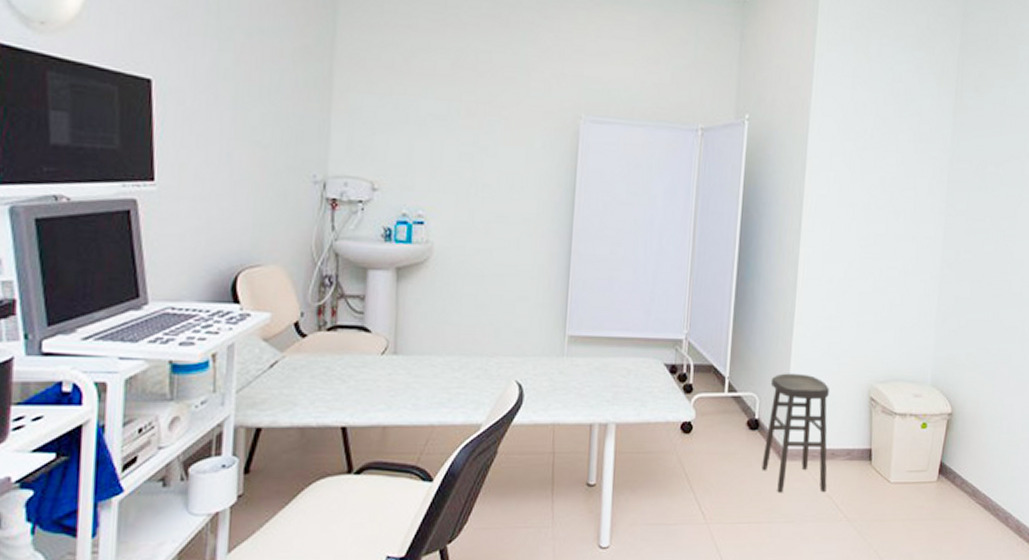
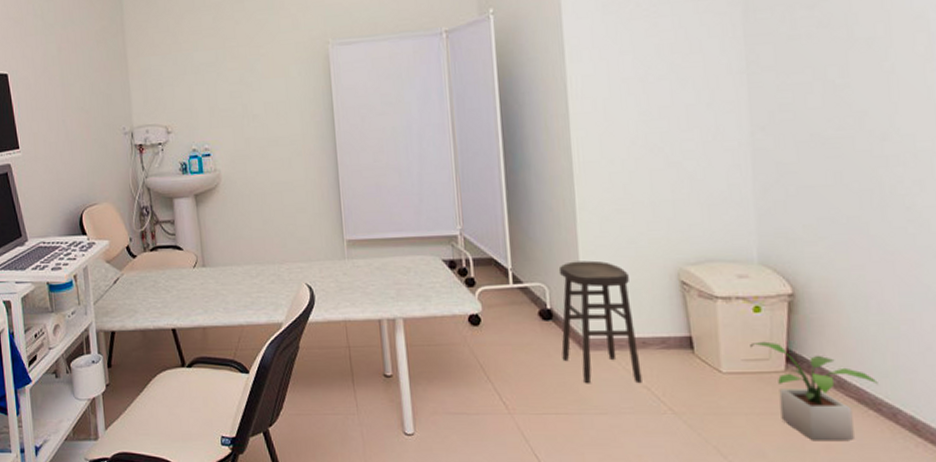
potted plant: none [915,454,999,543] -> present [750,341,878,442]

